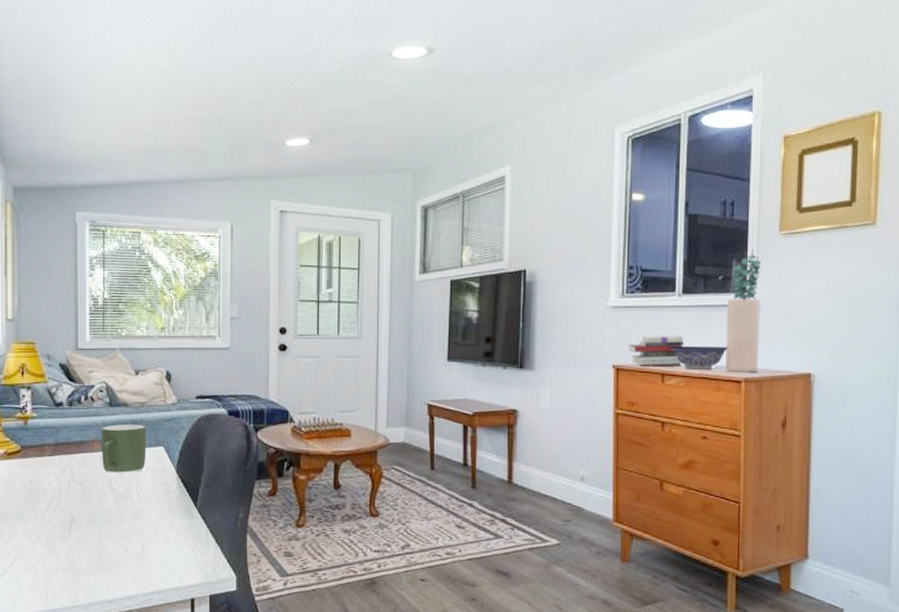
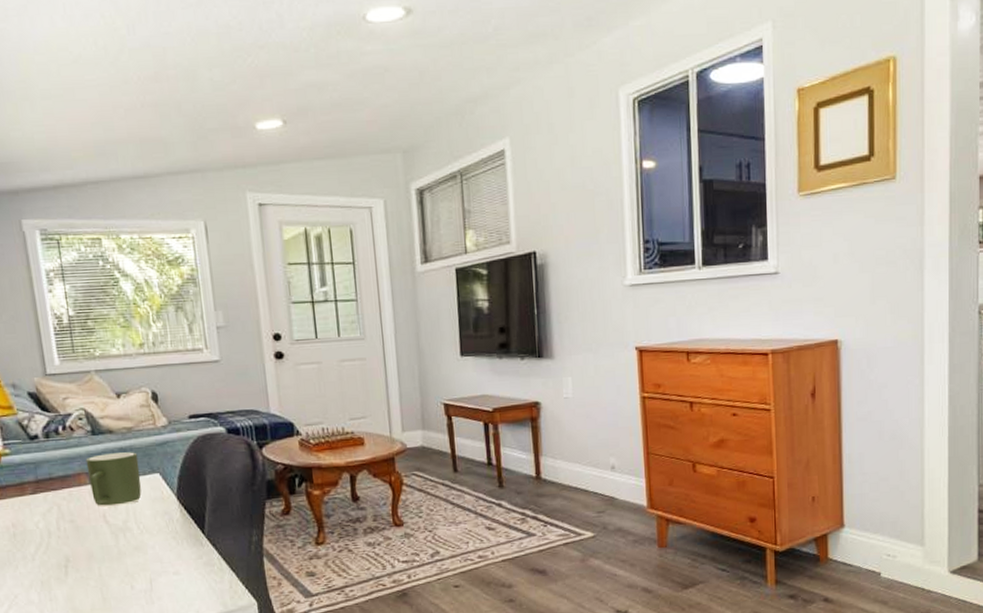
books: present [628,335,684,368] -> none [650,310,707,347]
decorative bowl: present [669,346,727,370] -> none [692,319,752,346]
vase: present [725,248,762,373] -> none [749,213,785,345]

